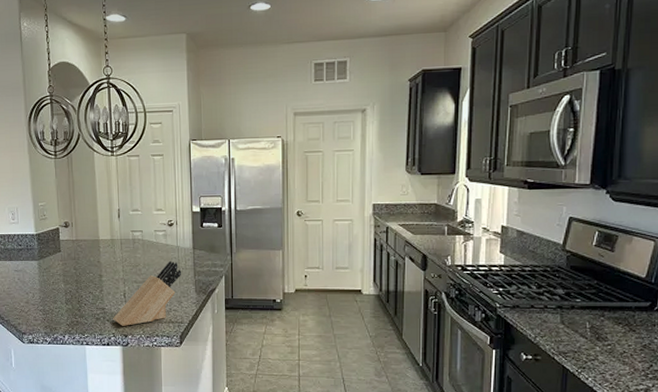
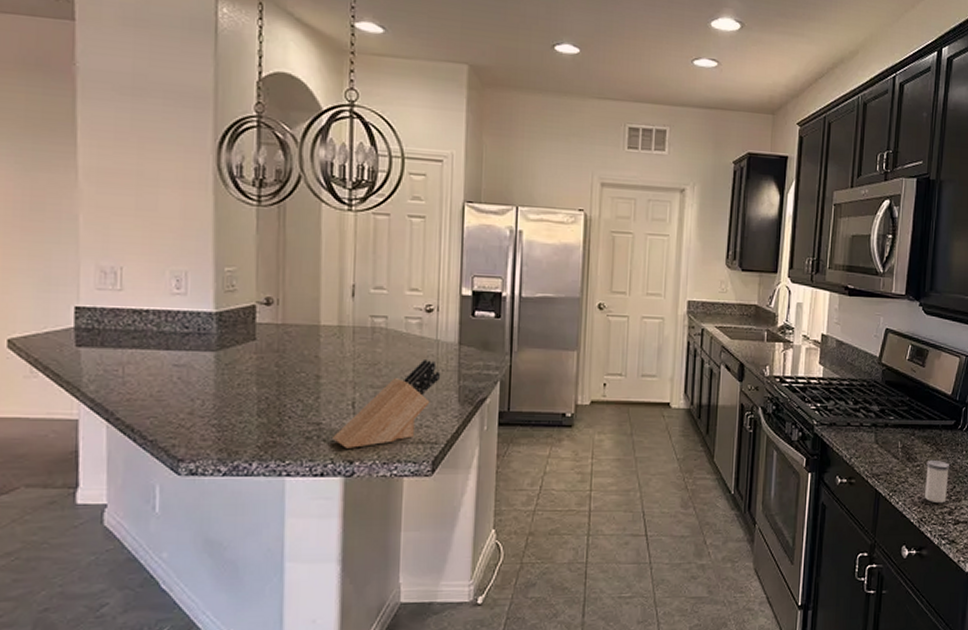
salt shaker: none [617,339,646,381] -> present [925,459,951,504]

